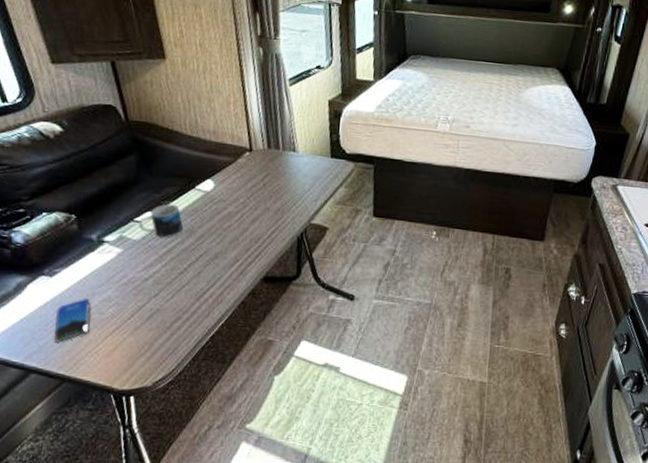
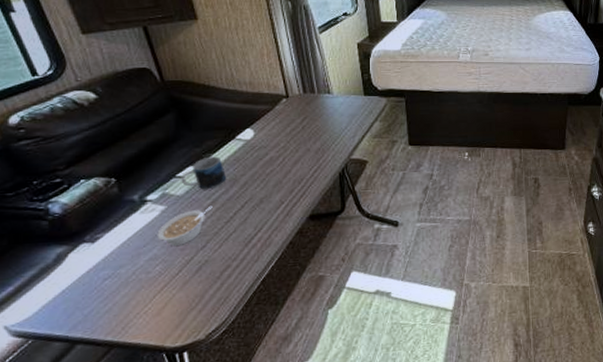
smartphone: present [54,298,91,343] -> none [99,259,137,309]
legume: none [112,254,168,291] -> present [157,205,213,247]

